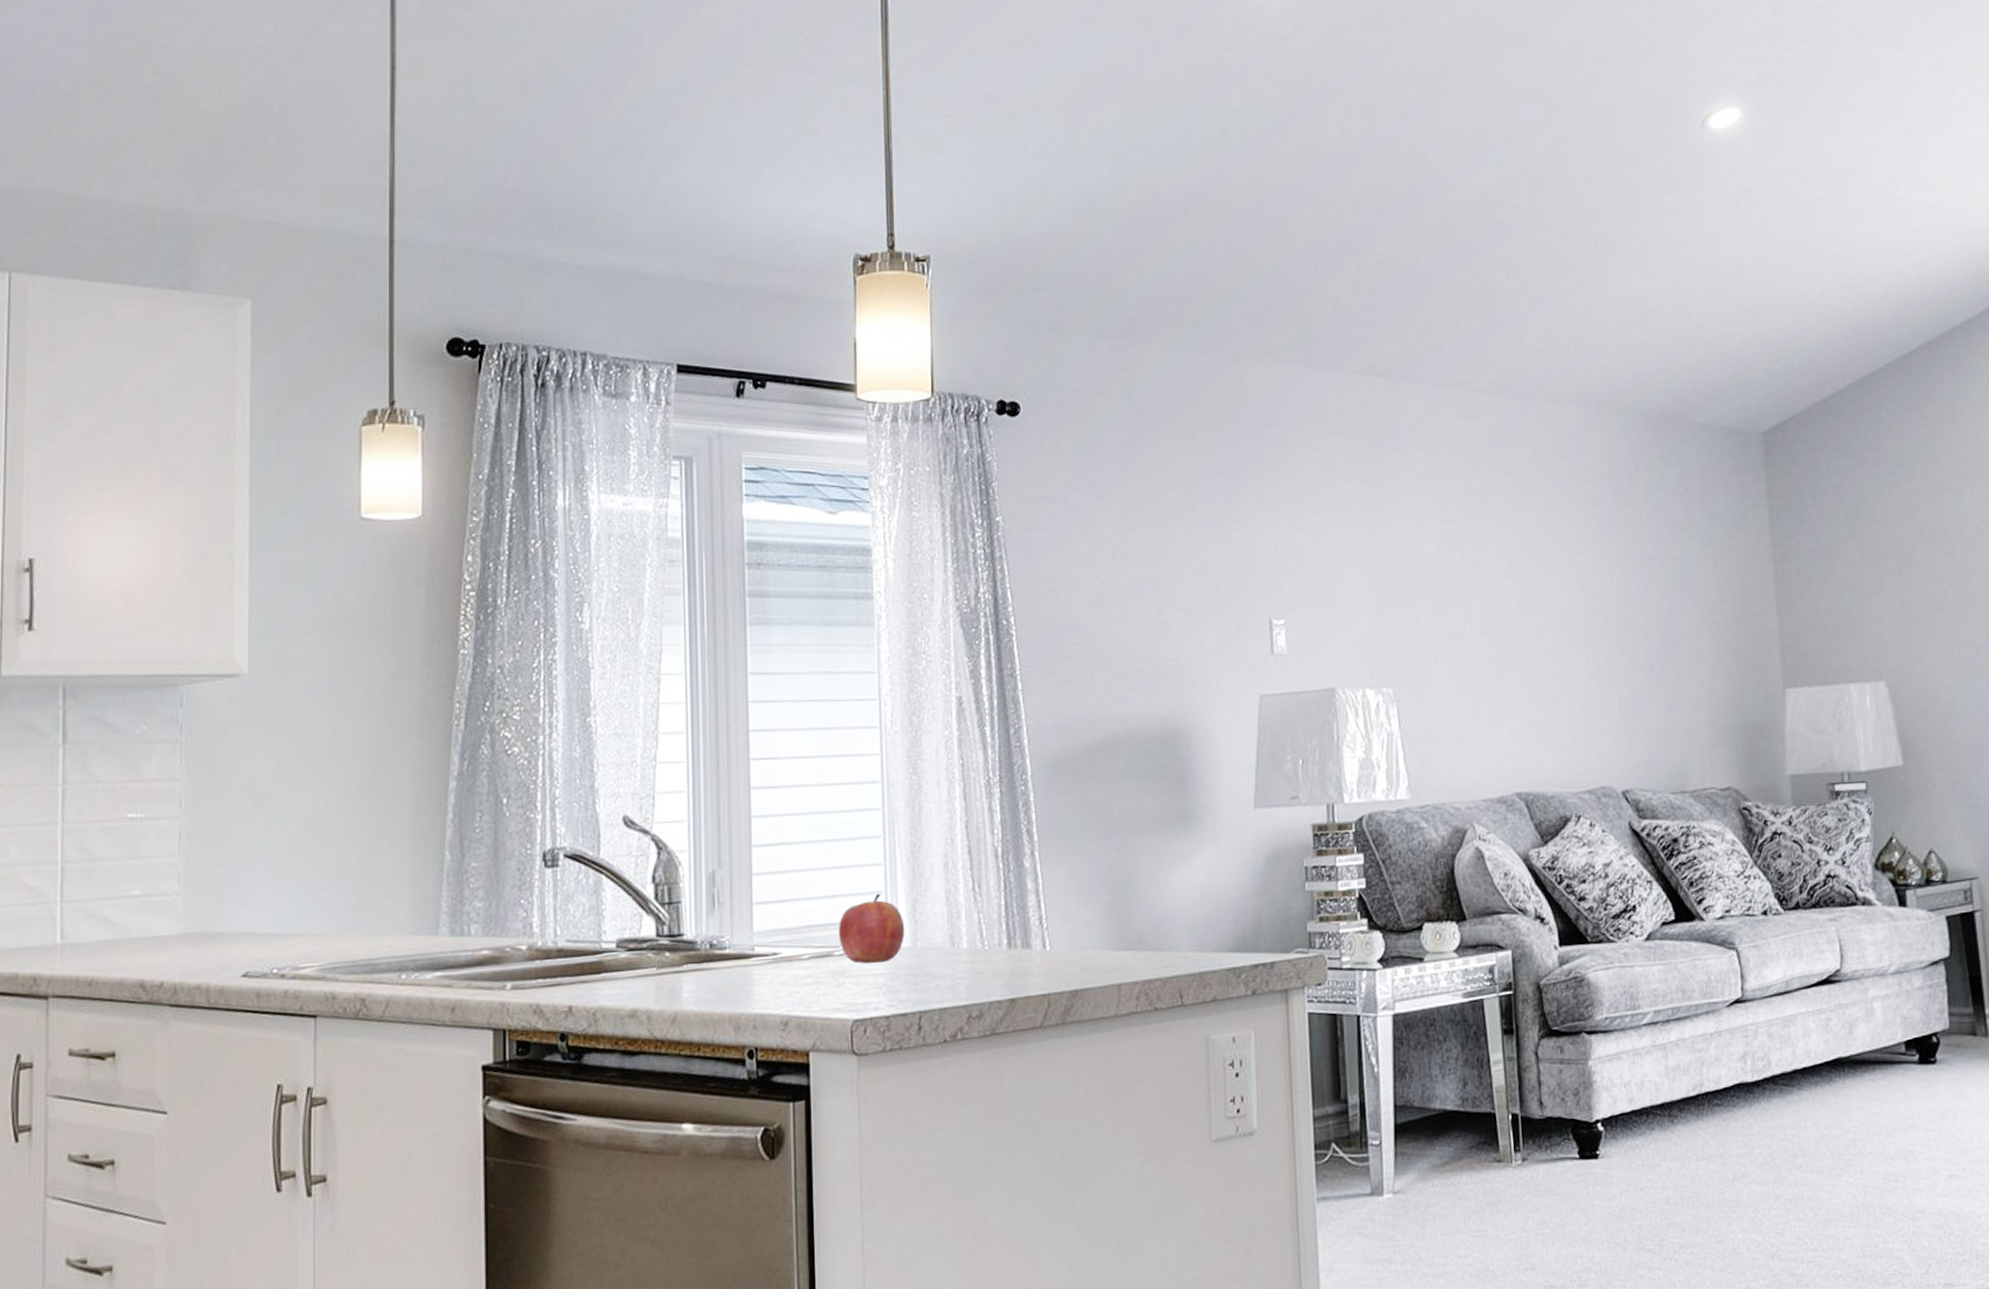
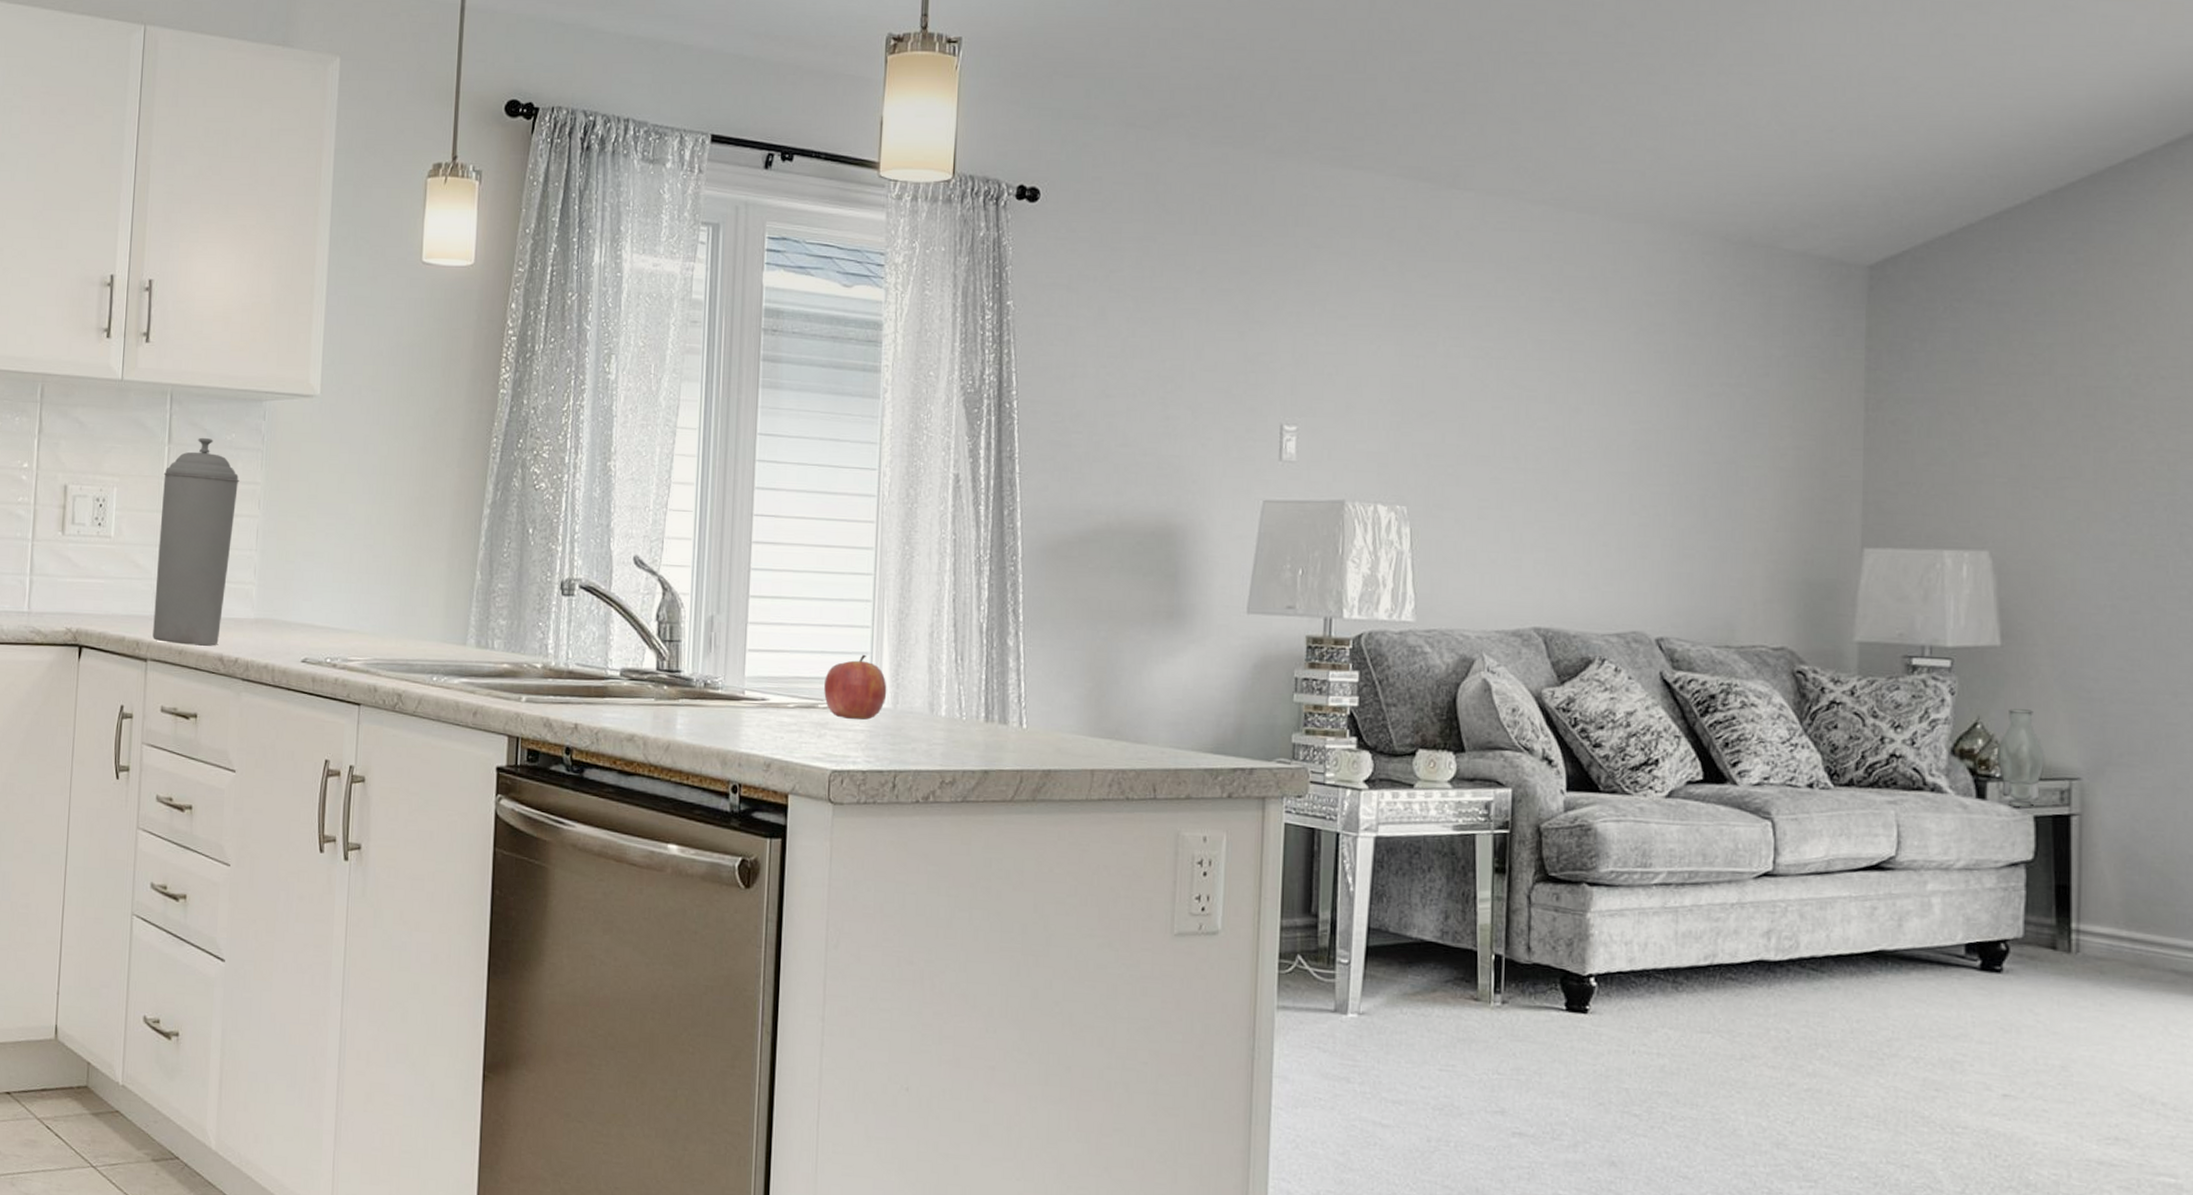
canister: none [54,733,154,974] -> present [153,437,240,646]
vase: none [1910,820,1950,910] -> present [1996,709,2045,807]

